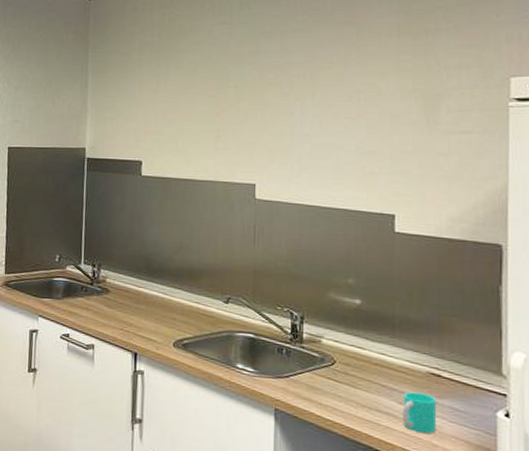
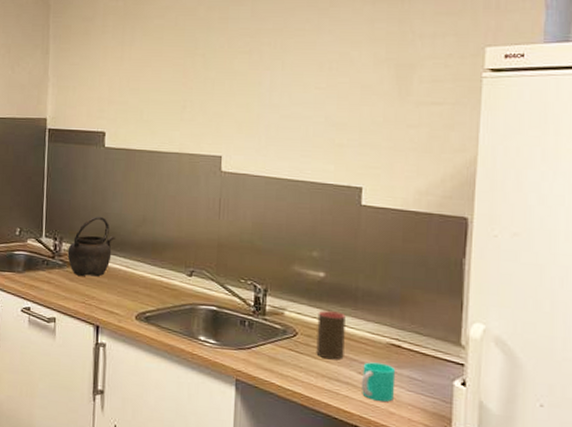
kettle: none [105,243,152,304] -> present [67,216,115,277]
cup: none [355,338,383,389] -> present [316,310,346,360]

